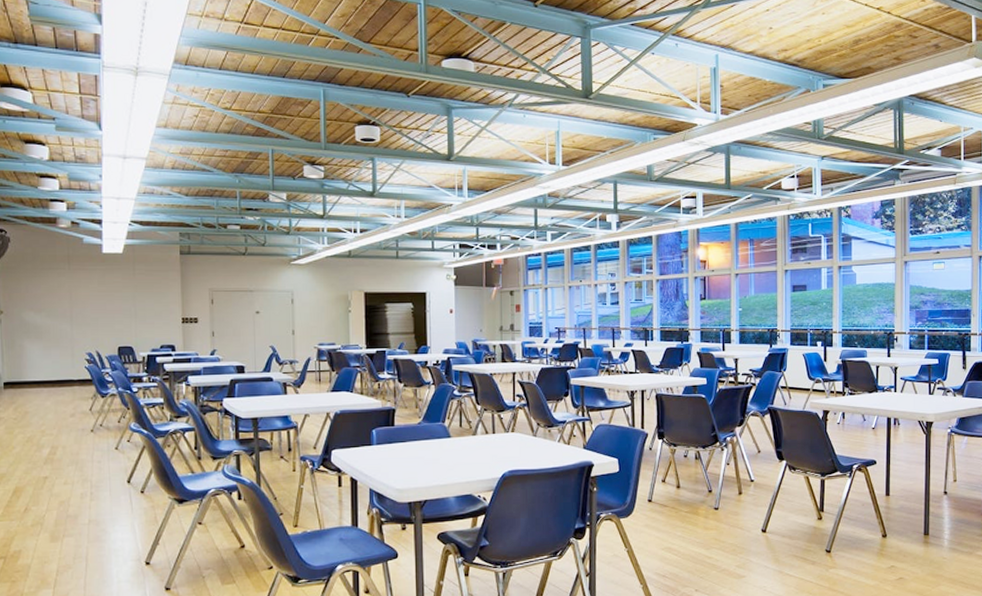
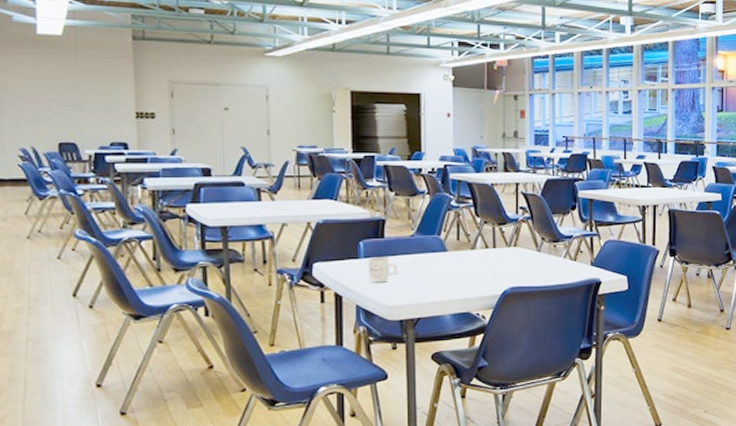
mug: none [380,444,406,468] -> present [368,257,397,283]

